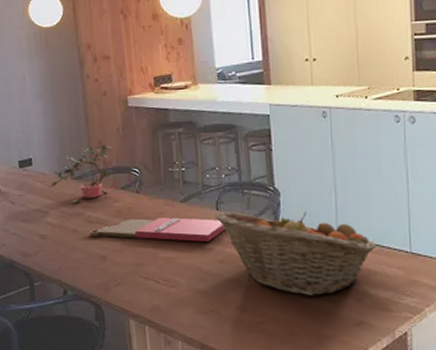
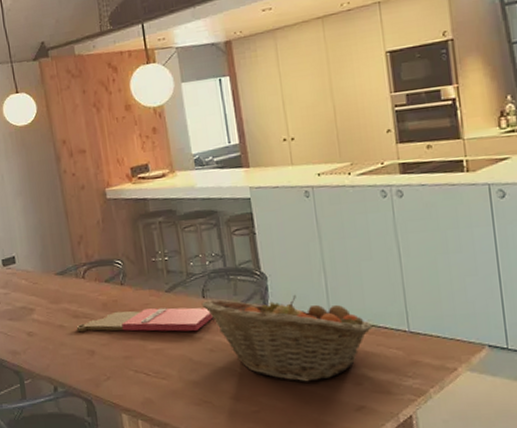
potted plant: present [50,144,113,202] -> none [33,238,96,298]

